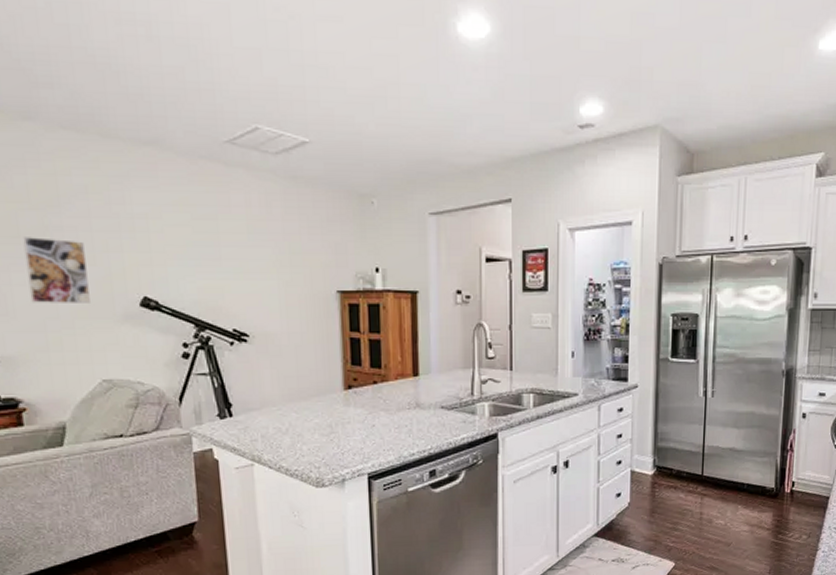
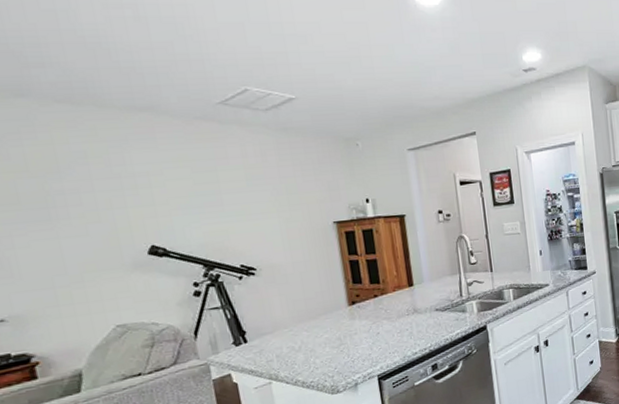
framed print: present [22,237,90,303] -> none [23,201,98,263]

